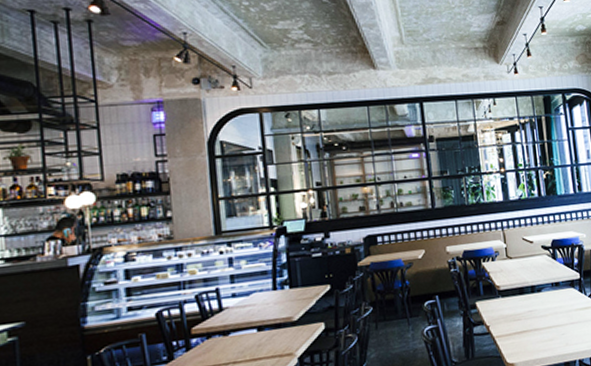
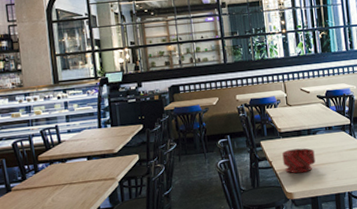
bowl: none [502,308,541,340] -> present [282,148,316,174]

